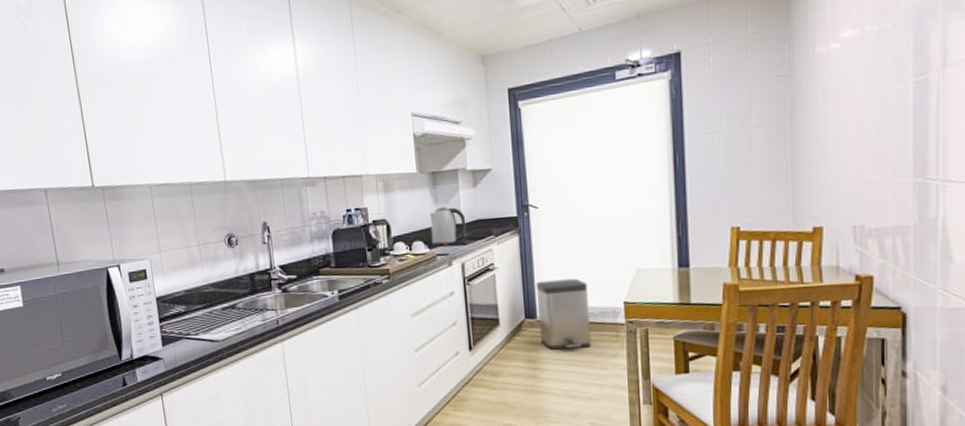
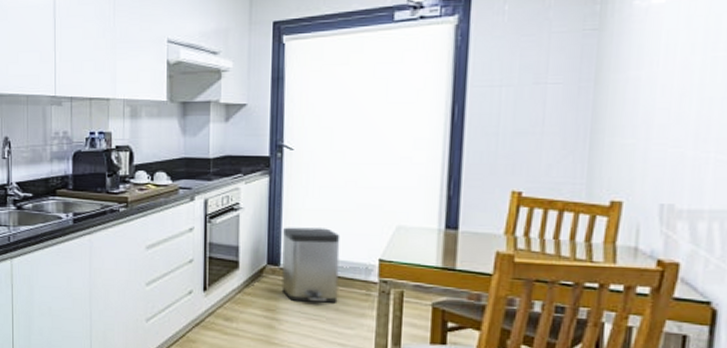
kettle: present [429,206,467,247] -> none [175,139,214,180]

